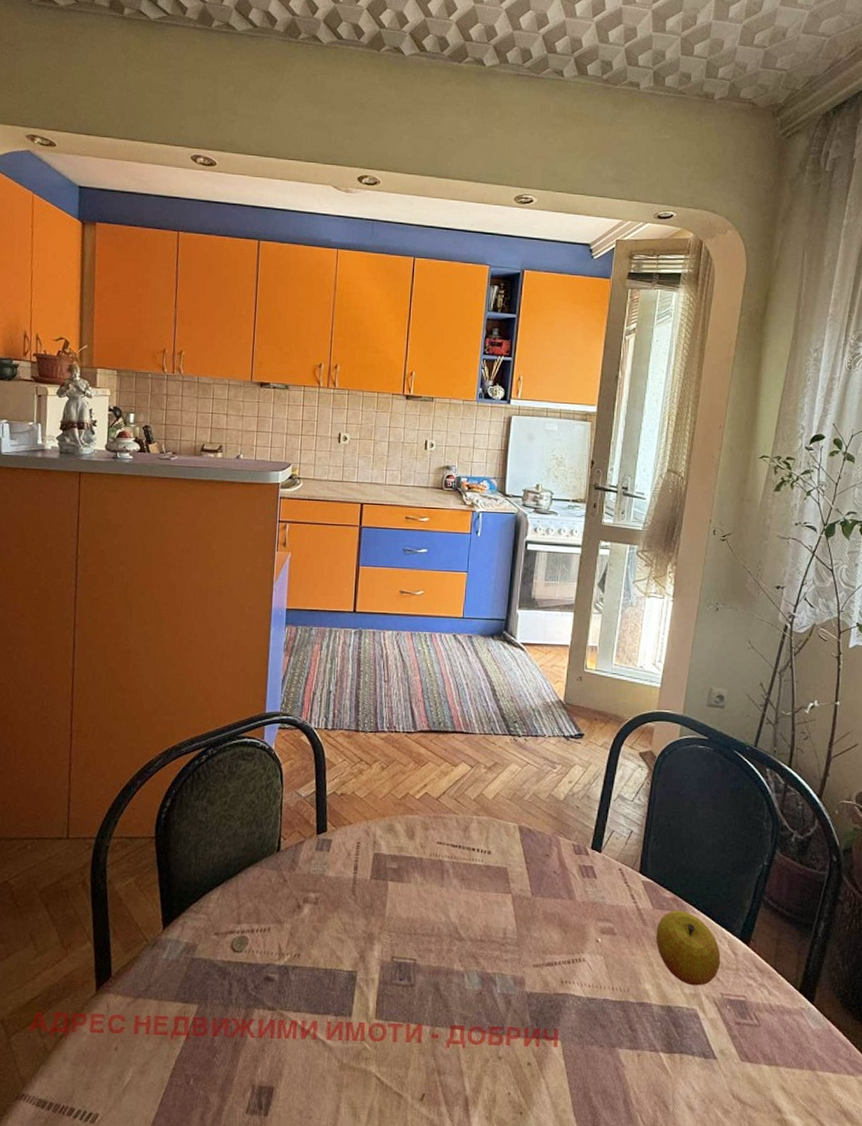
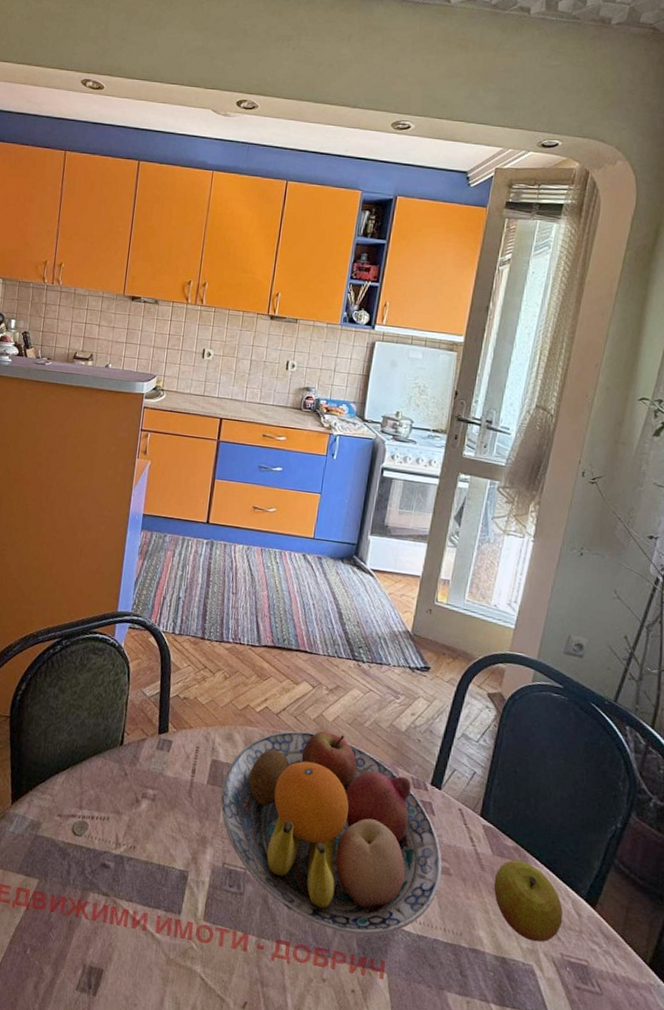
fruit bowl: none [385,810,607,1008] -> present [221,731,442,936]

